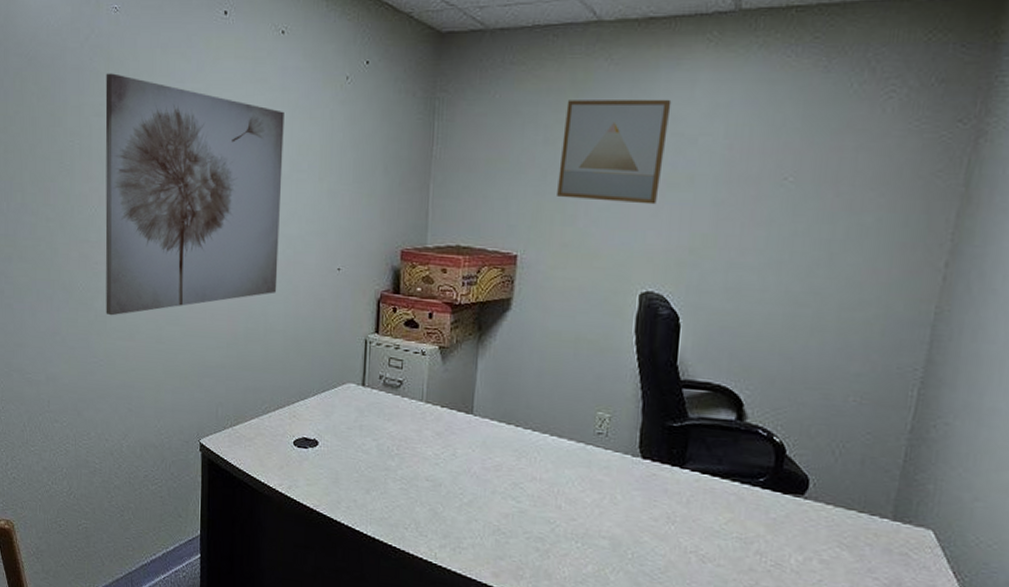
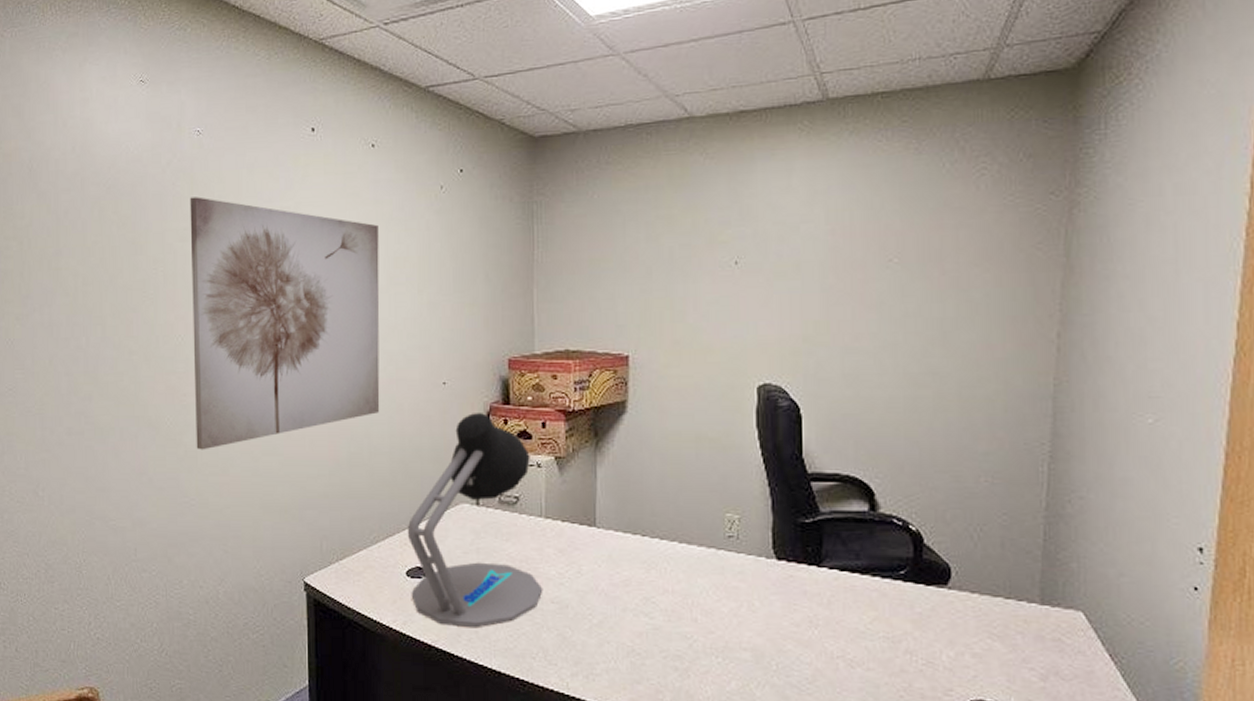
desk lamp: none [296,299,419,498] -> present [407,413,543,629]
wall art: present [557,99,672,205] -> none [664,189,770,295]

